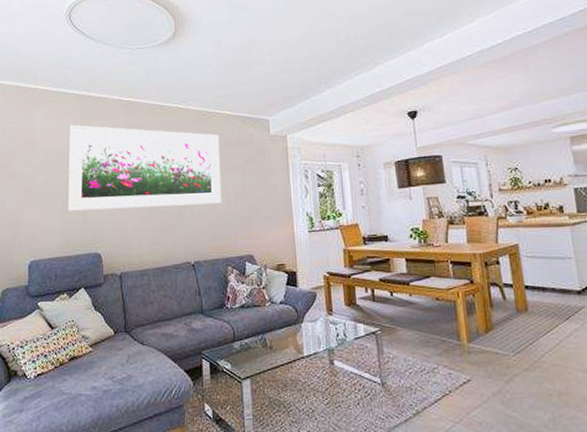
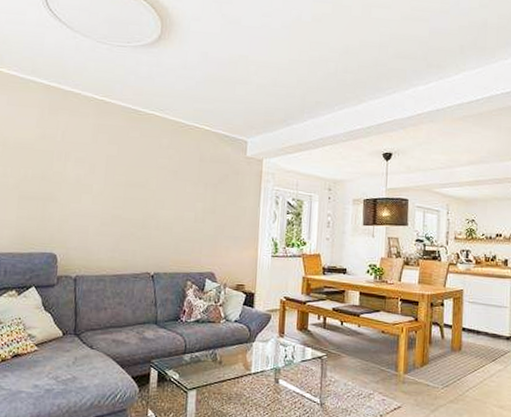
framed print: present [66,124,222,212] -> none [23,116,195,219]

